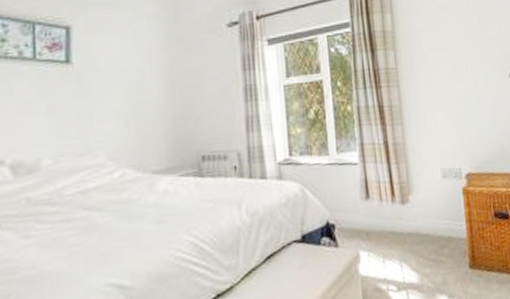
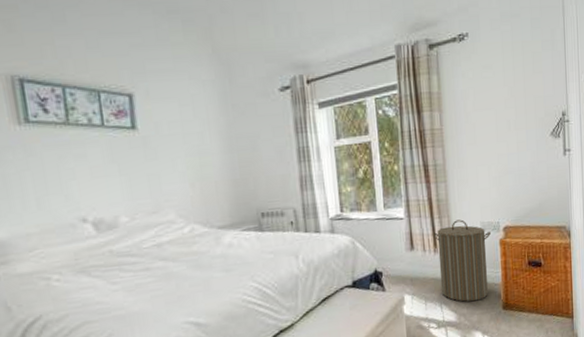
laundry hamper: none [389,165,452,260] -> present [432,219,491,302]

